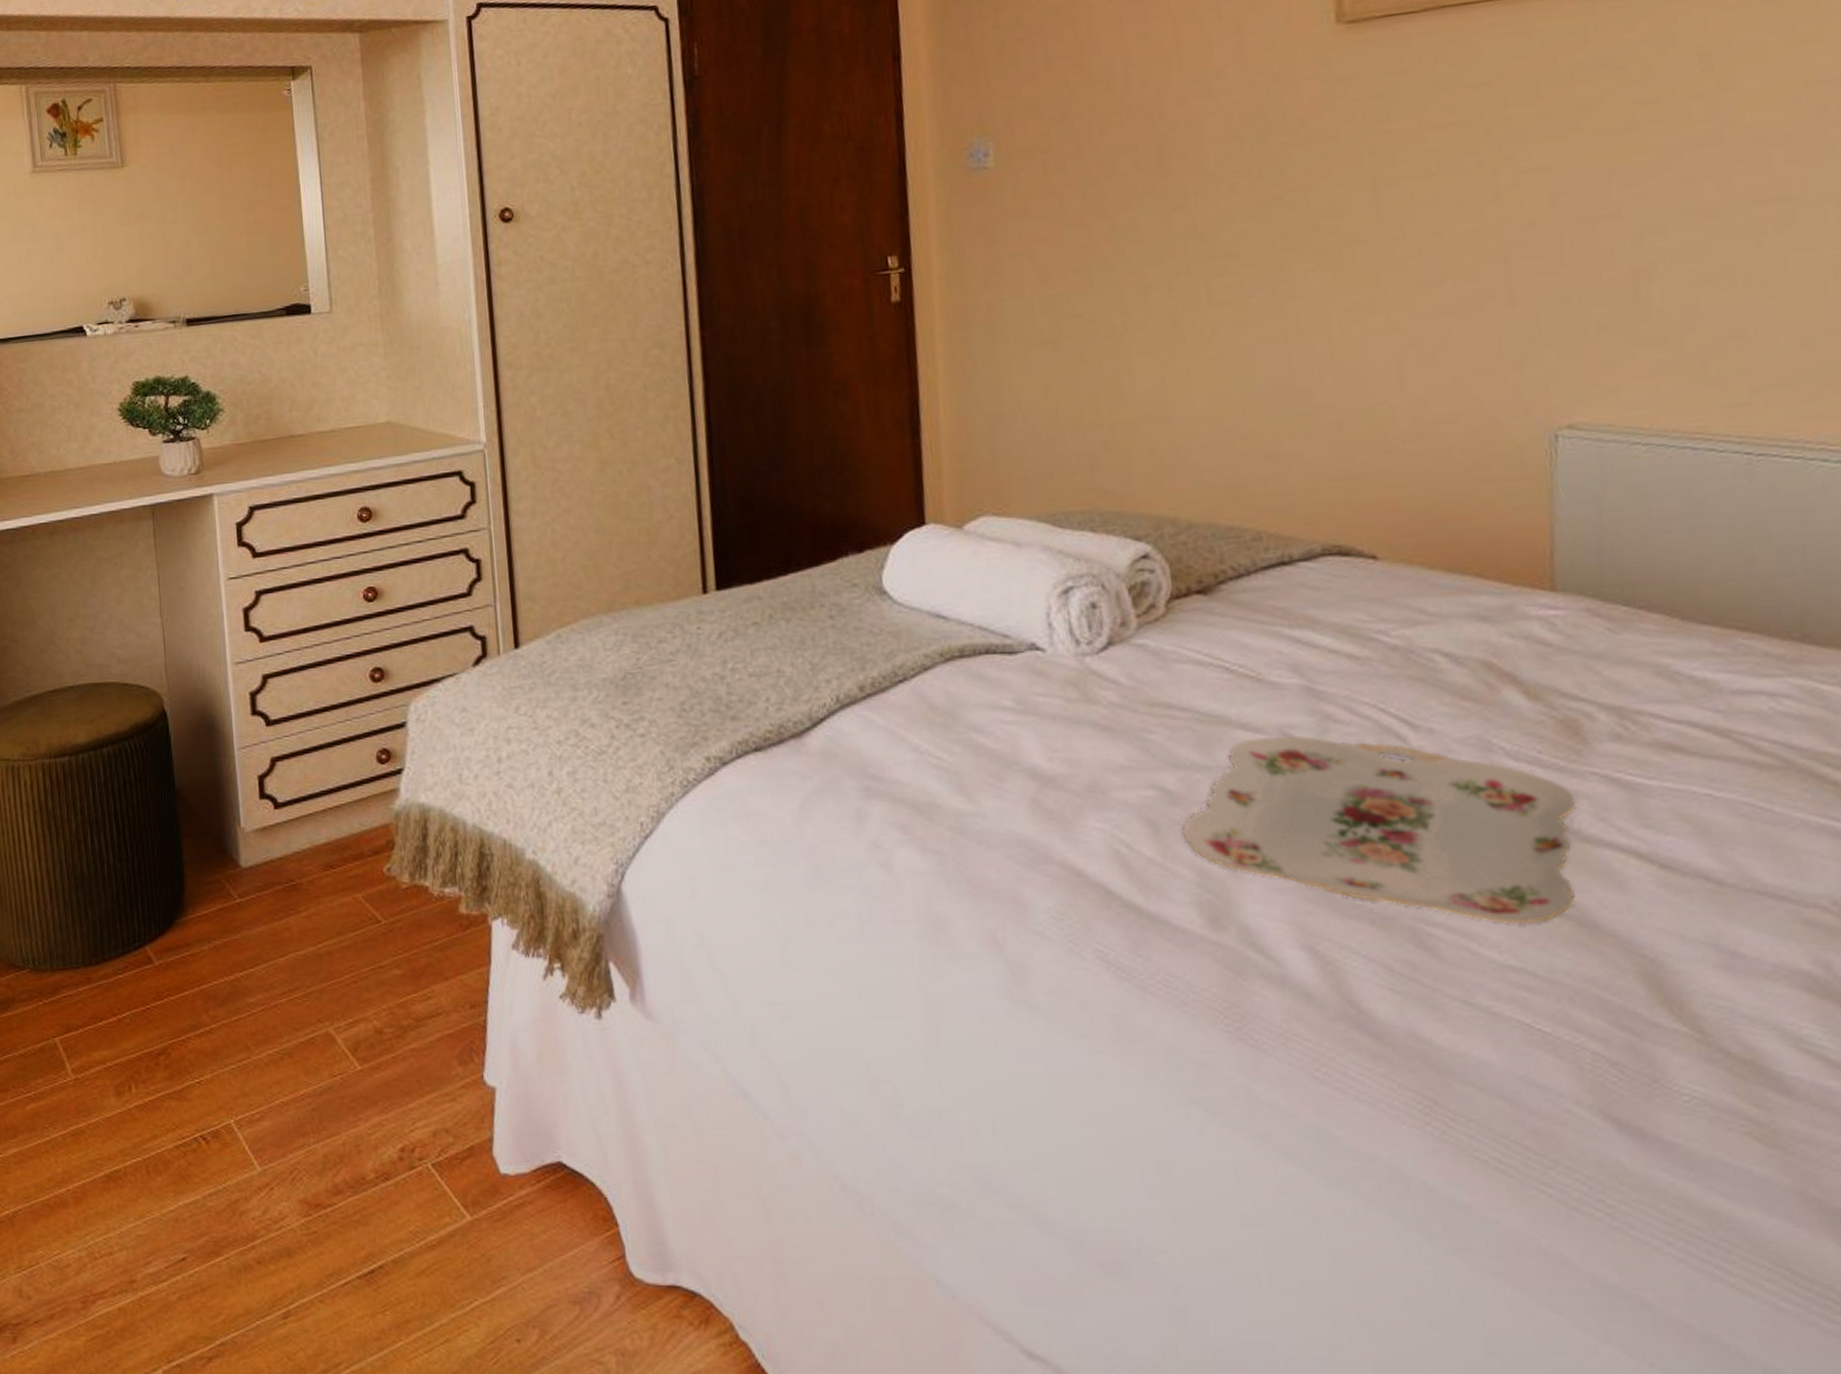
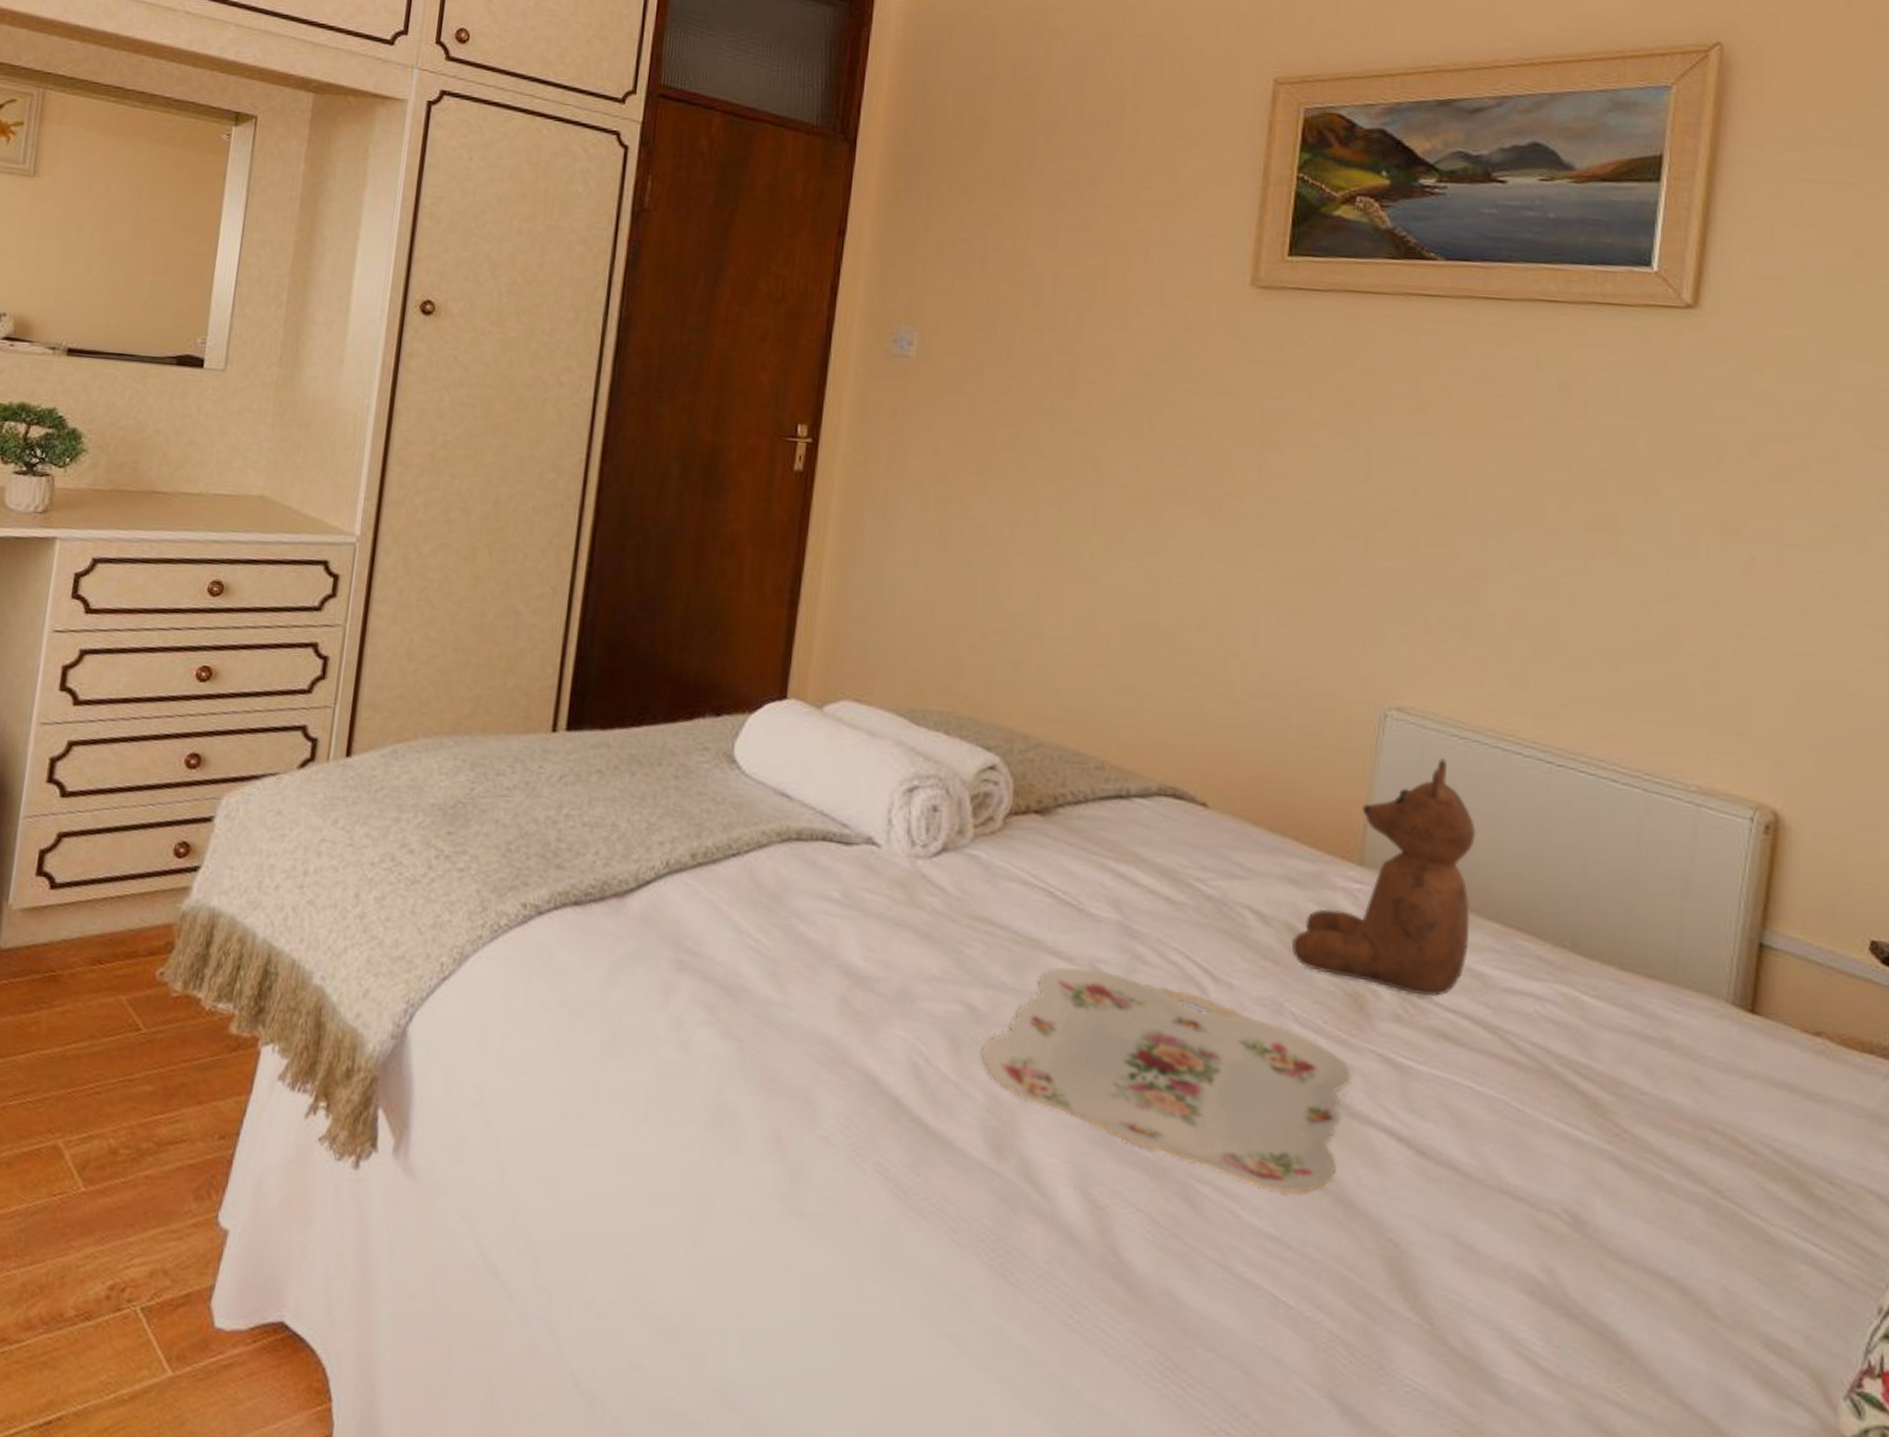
teddy bear: none [1489,469,1686,712] -> present [1291,758,1477,997]

